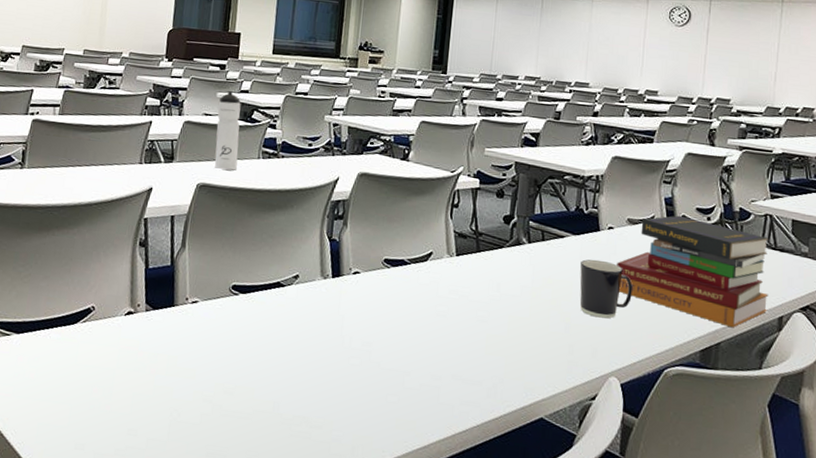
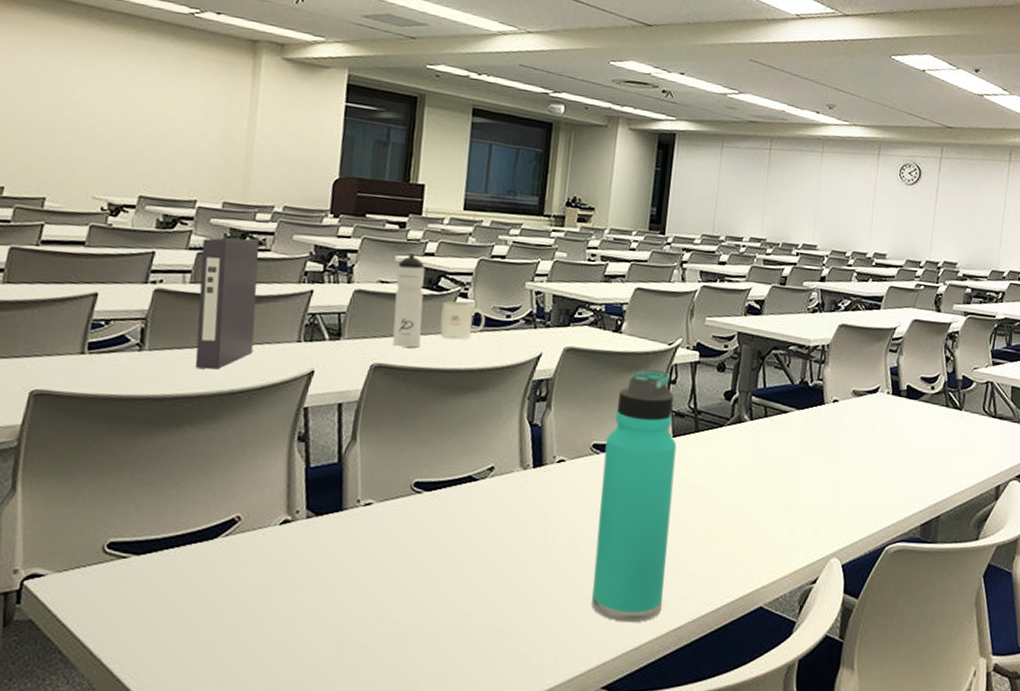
binder: none [62,78,111,185] -> present [195,237,260,370]
mug: none [253,131,291,165] -> present [439,301,486,340]
thermos bottle: none [384,194,460,423] -> present [591,369,677,623]
mug: present [579,259,633,319] -> none [802,435,856,497]
books: present [617,215,769,328] -> none [841,385,989,500]

